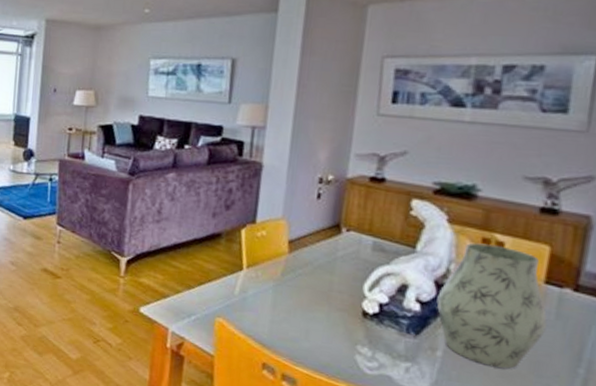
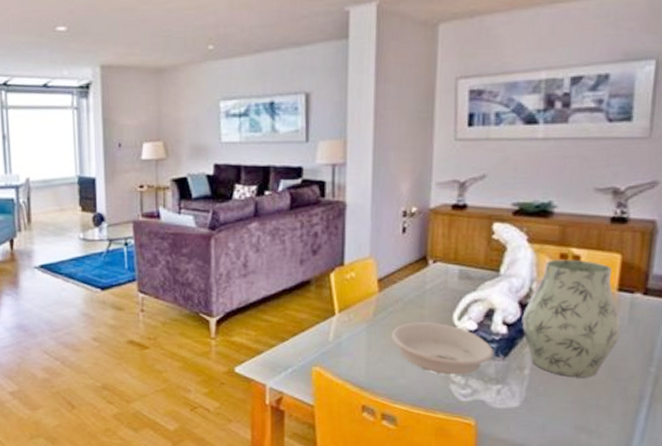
decorative bowl: none [297,287,405,347] -> present [390,322,494,375]

